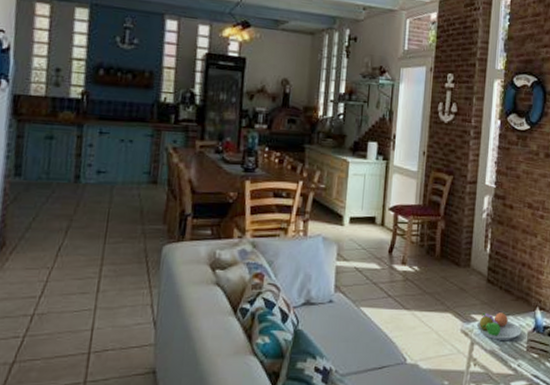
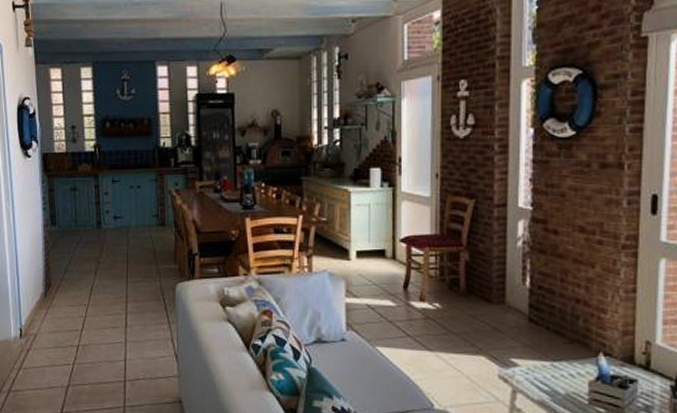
fruit bowl: present [477,312,522,340] -> none [519,356,580,390]

